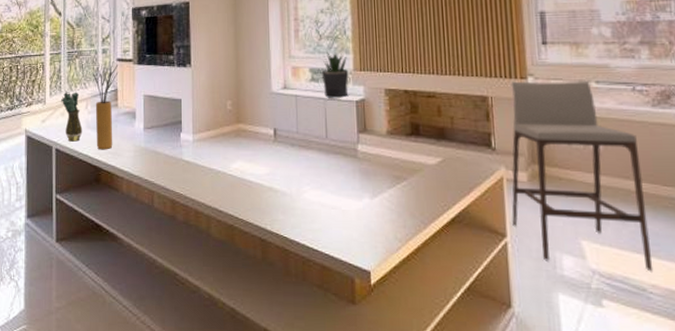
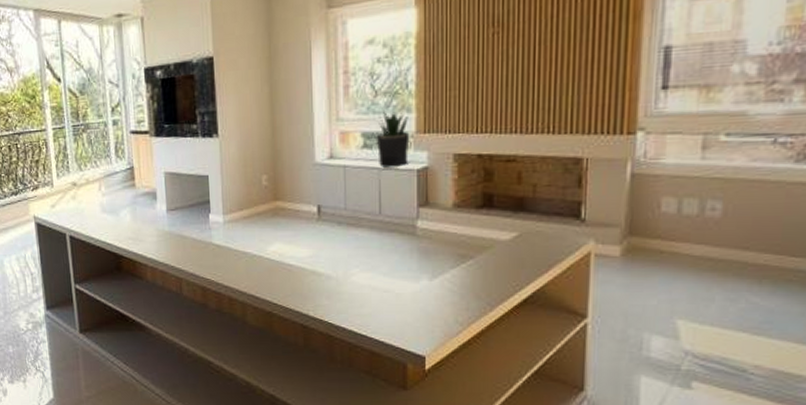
vase: present [61,91,83,142] -> none [70,170,98,228]
vase: present [93,61,119,150] -> none [104,134,134,236]
bar stool: present [511,81,653,272] -> none [596,134,767,352]

